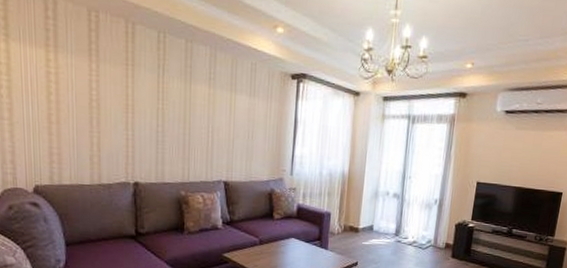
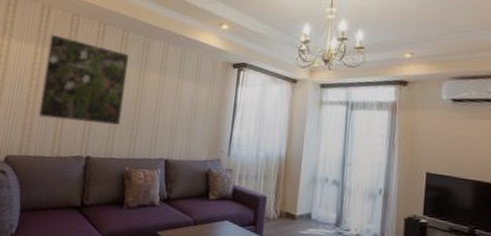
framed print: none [63,35,170,147] -> present [38,34,129,126]

